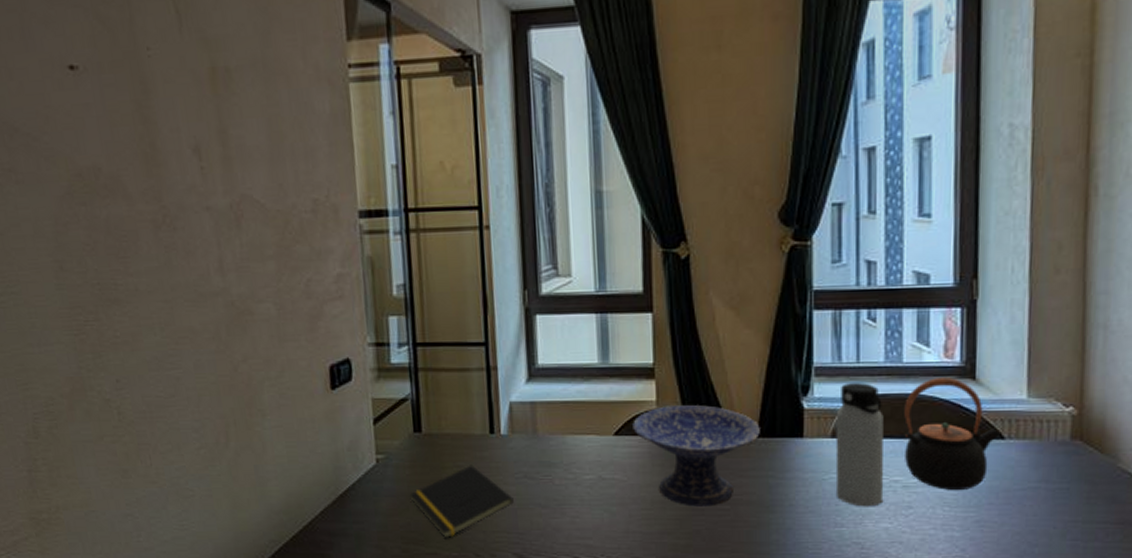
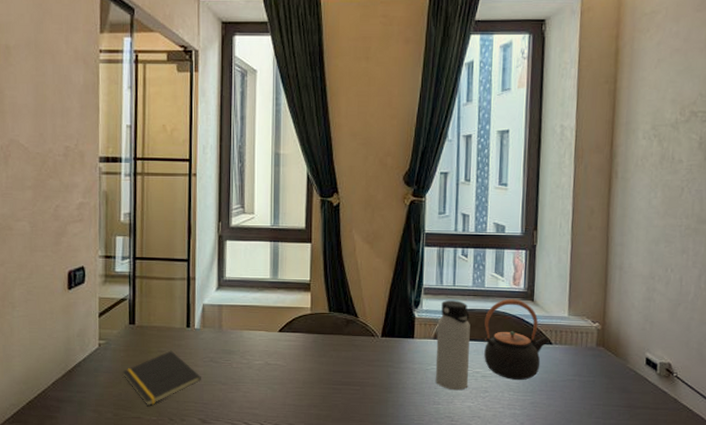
decorative bowl: present [633,405,760,507] -> none [292,312,384,387]

